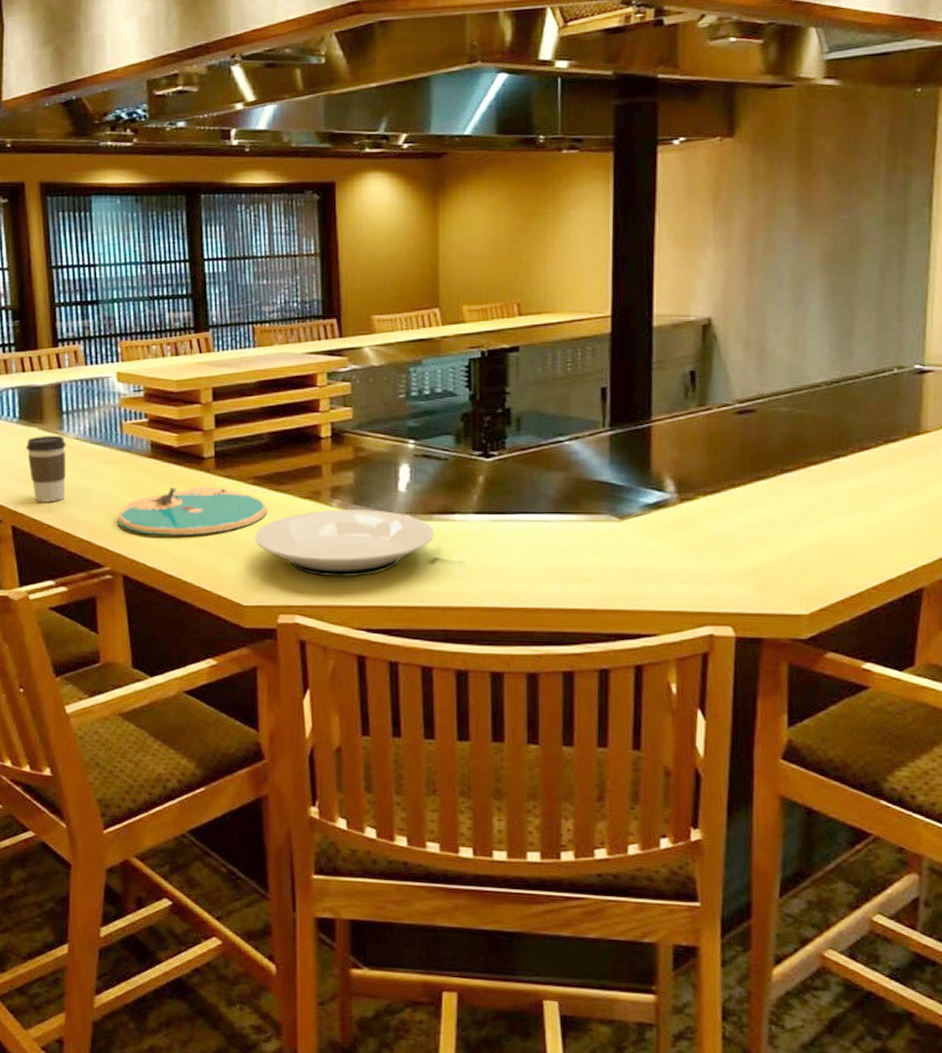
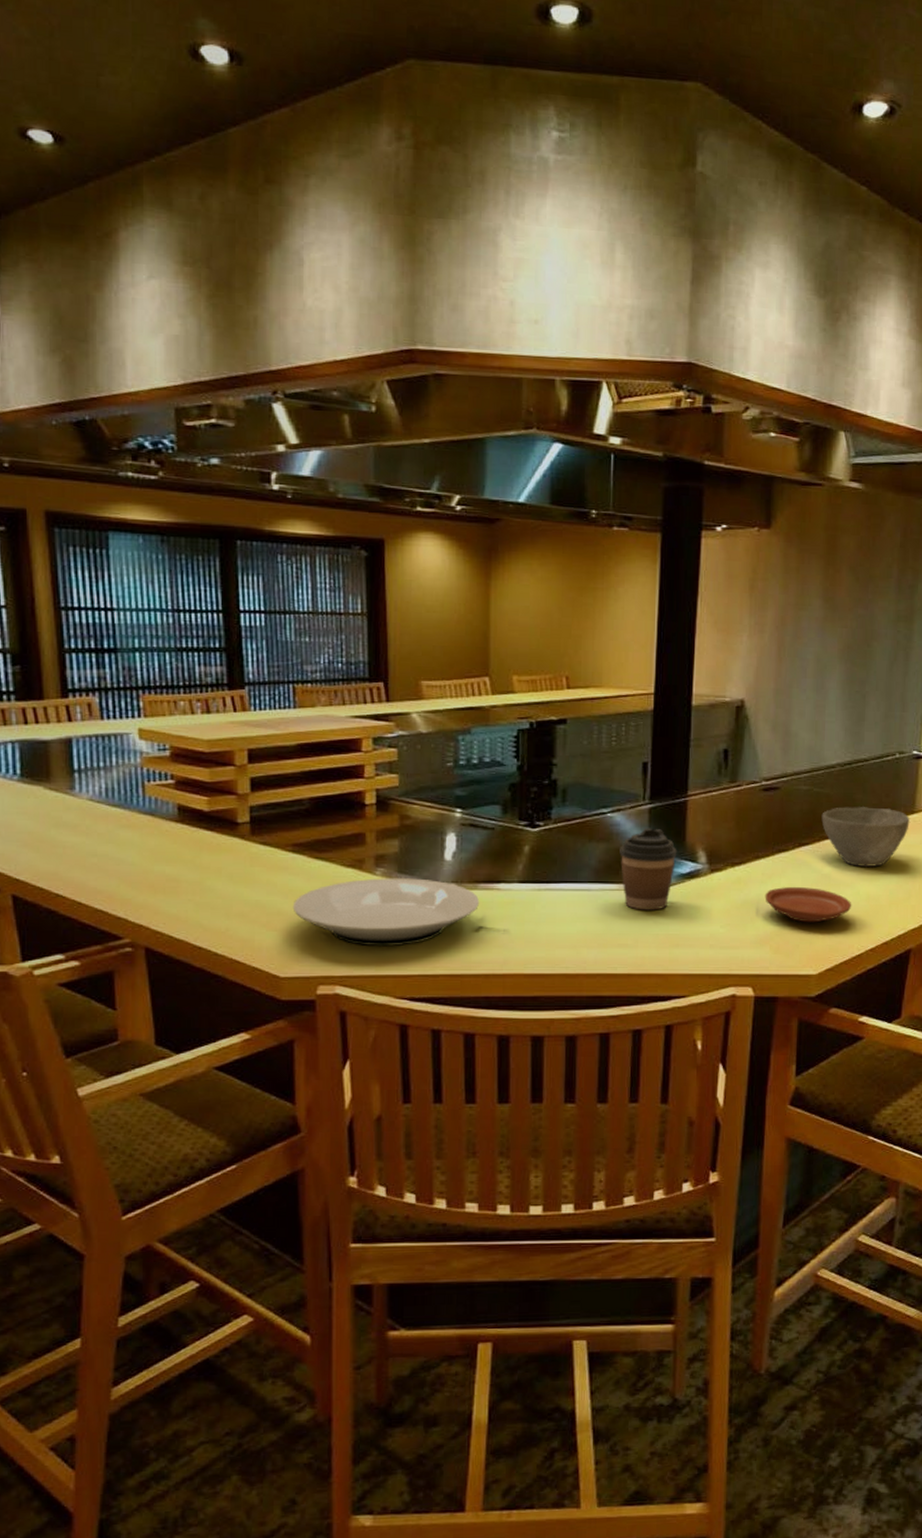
coffee cup: present [26,435,66,502] -> none [29,795,78,869]
plate: present [117,487,268,535] -> none [139,853,308,905]
coffee cup: none [579,456,642,543] -> present [620,828,677,910]
plate: none [743,516,848,557] -> present [765,886,852,923]
bowl: none [806,429,915,495] -> present [821,807,910,867]

